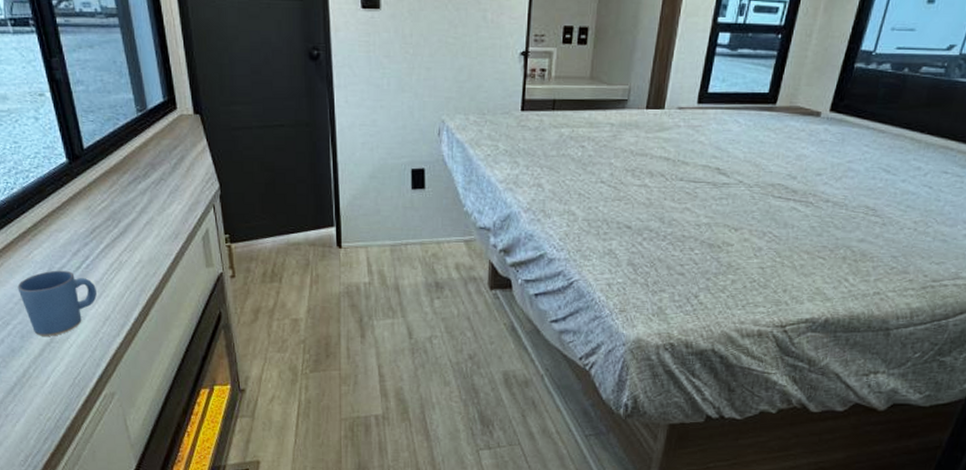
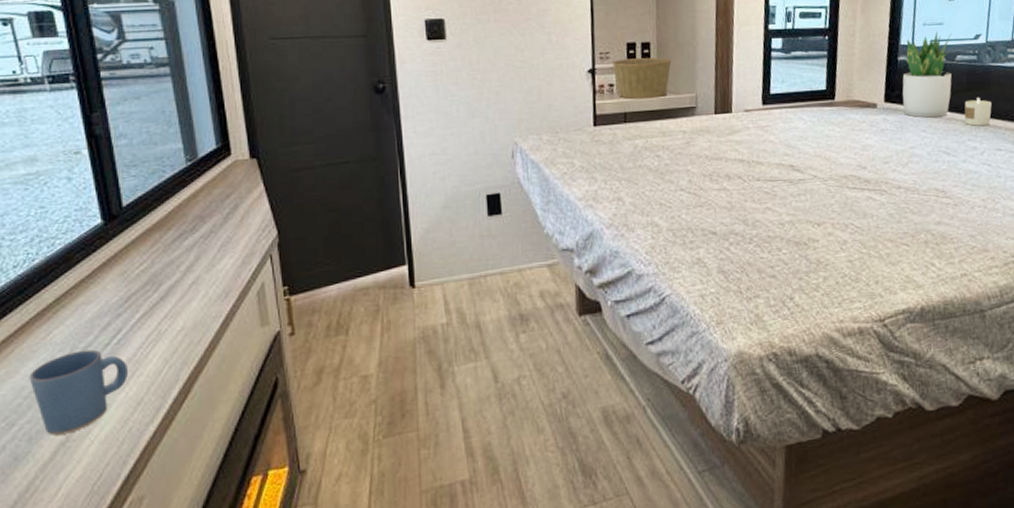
basket: none [546,44,609,88] -> present [611,57,672,100]
planter: none [848,38,922,132] -> present [902,31,952,118]
candle: none [914,115,949,145] -> present [964,98,992,126]

